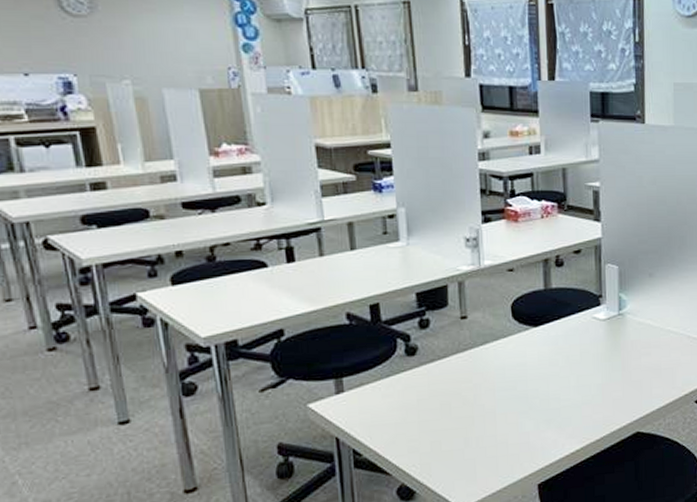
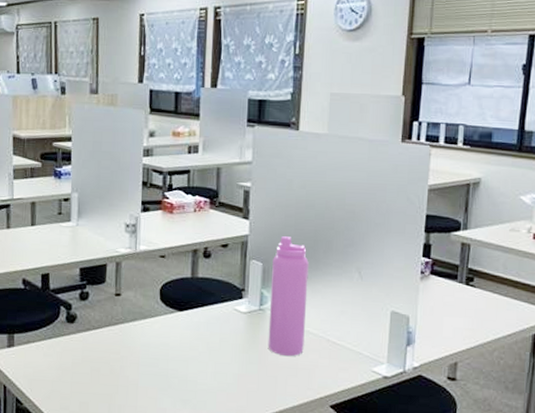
water bottle: none [628,235,666,359] -> present [268,235,309,357]

